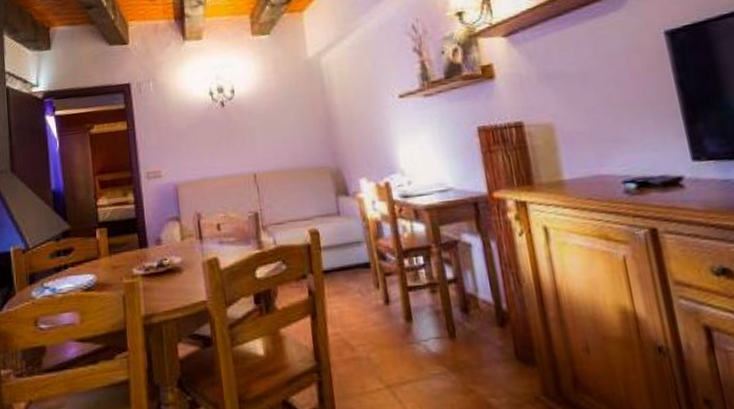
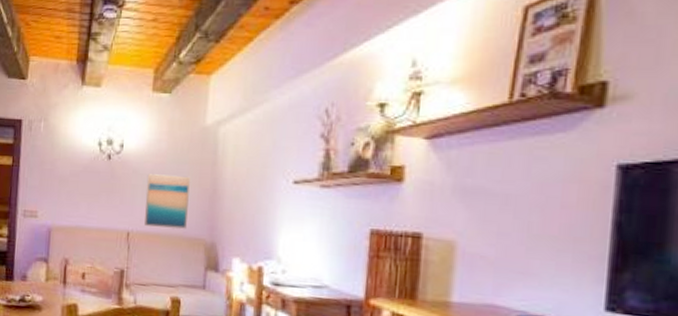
wall art: none [262,110,310,164] -> present [145,174,190,229]

